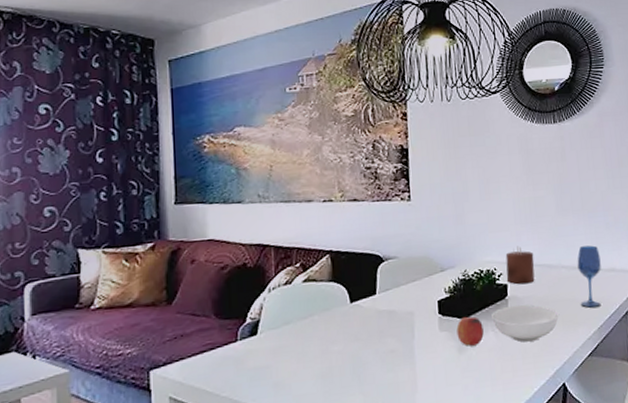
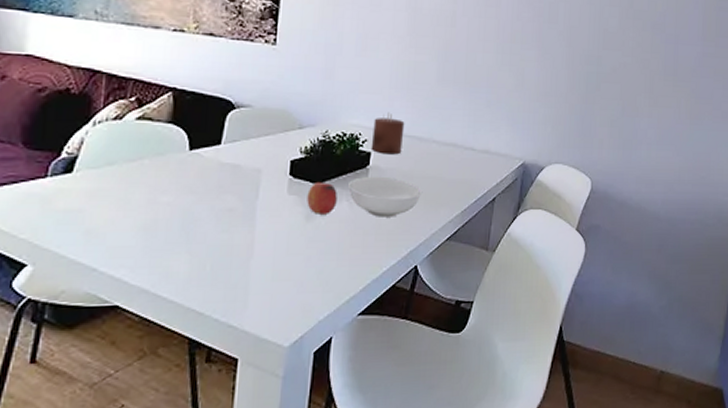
wineglass: present [577,245,601,308] -> none [446,122,476,189]

